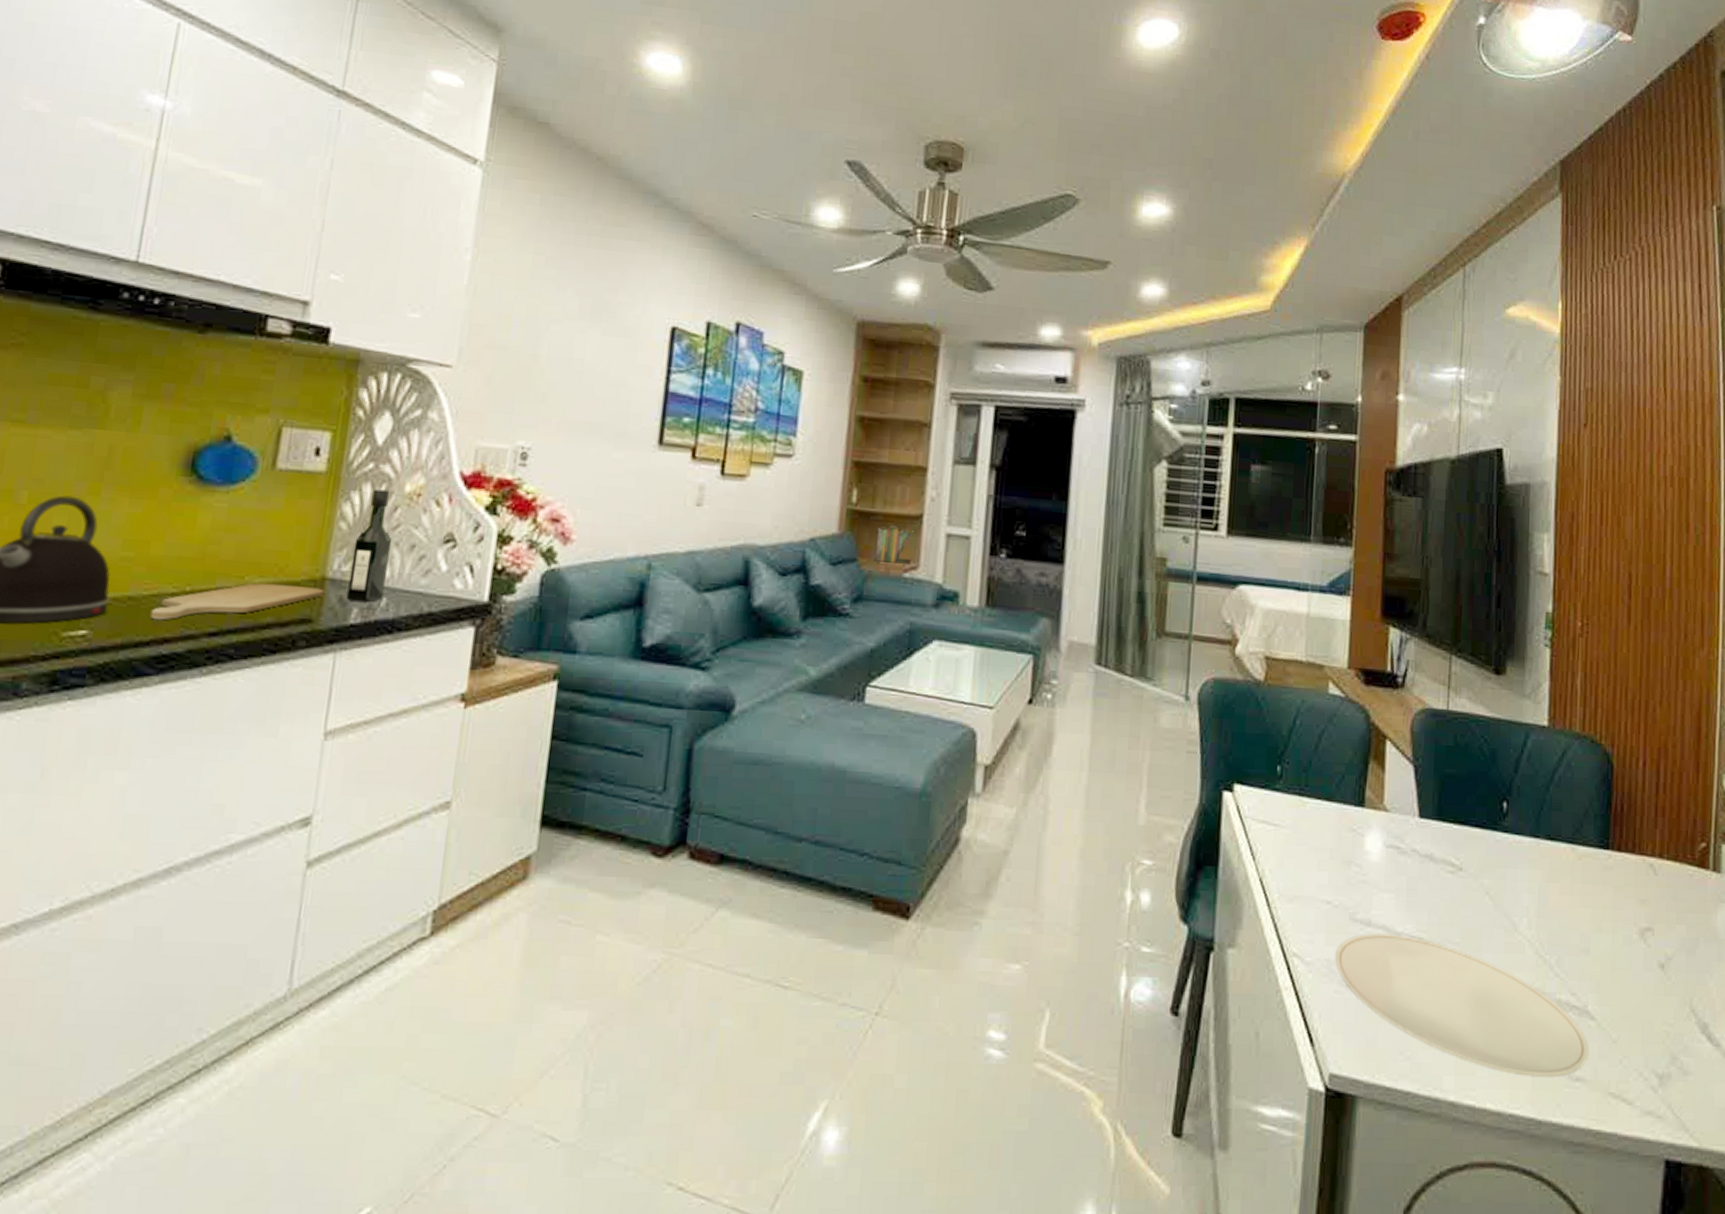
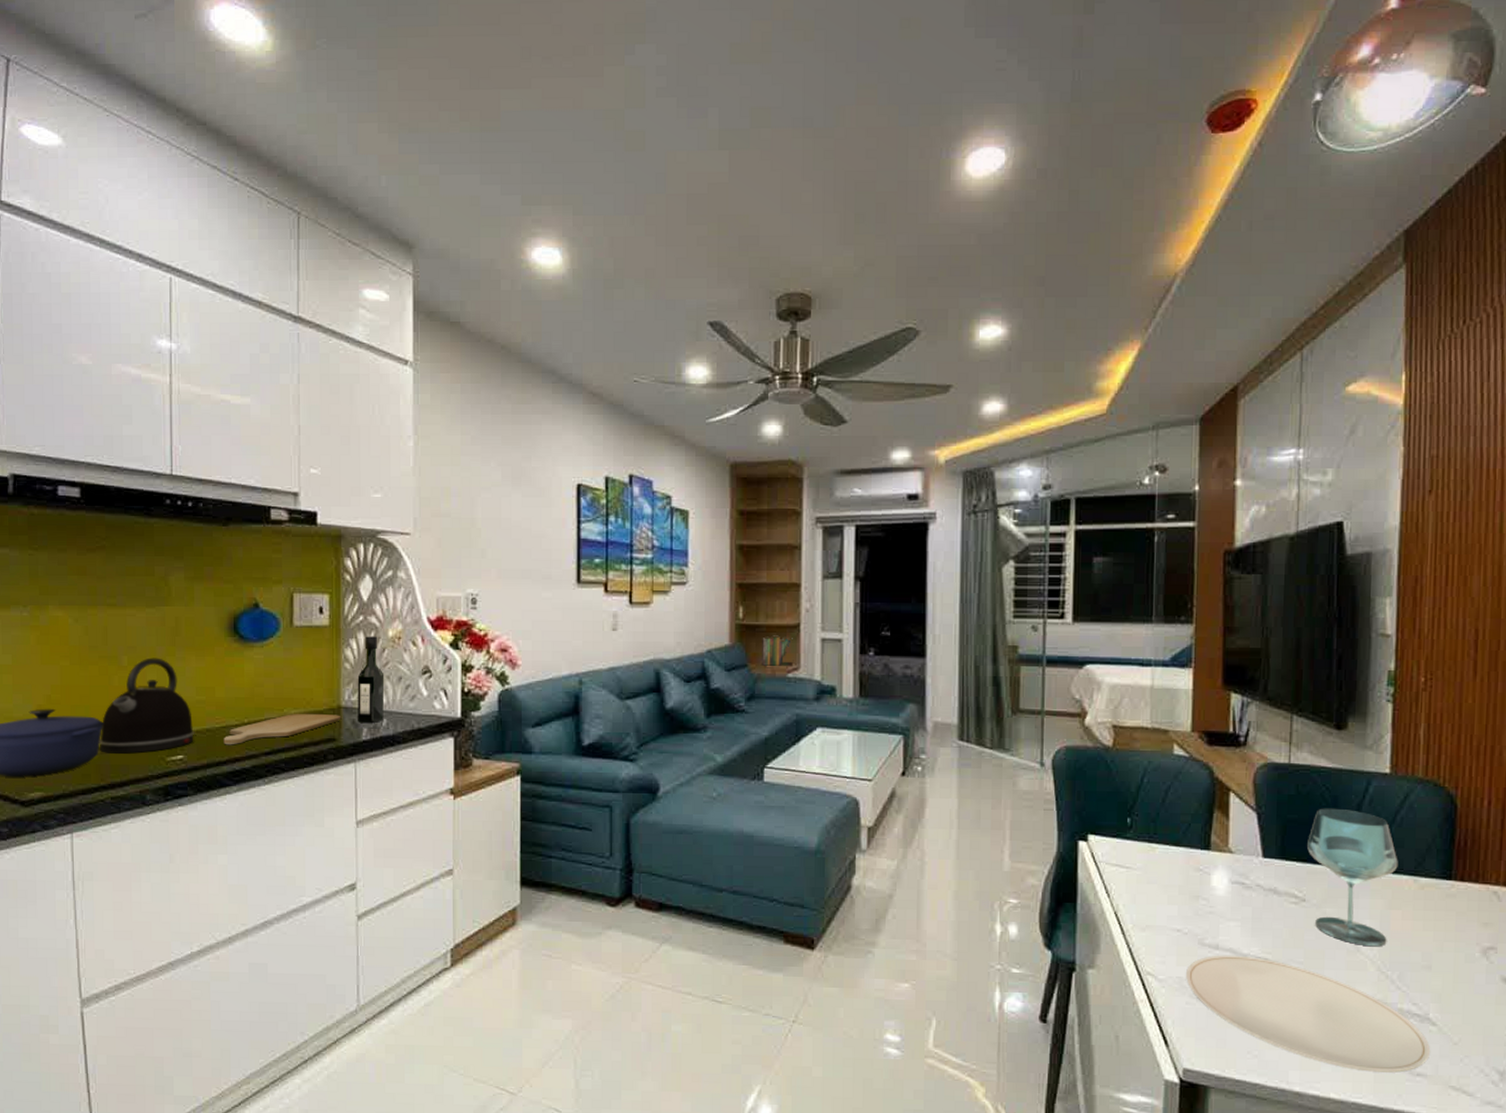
wine glass: none [1465,762,1556,926] -> present [1307,808,1398,947]

